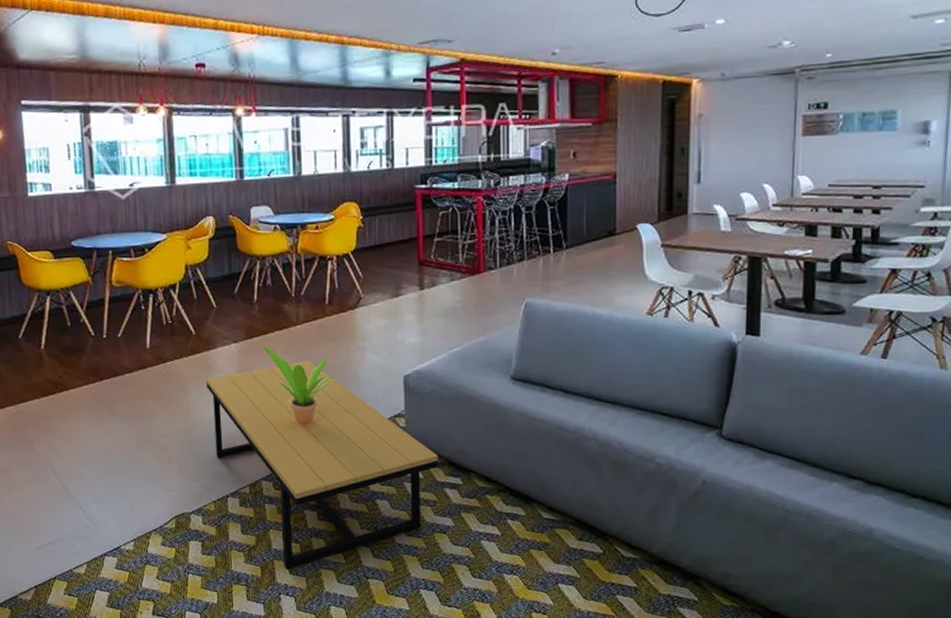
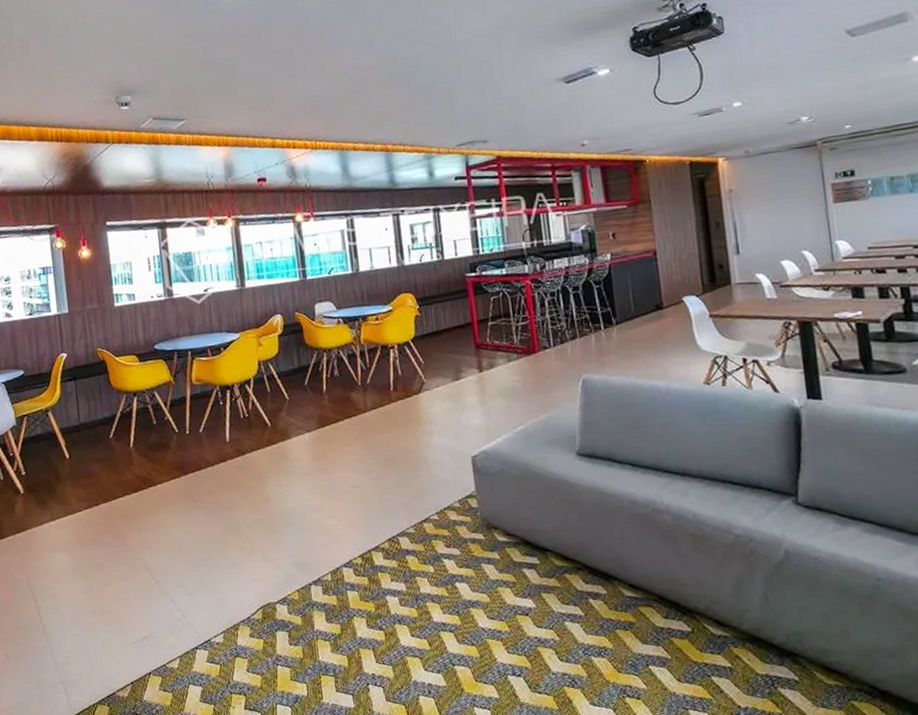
coffee table: present [206,360,438,570] -> none [283,446,514,658]
potted plant: present [263,345,333,426] -> none [335,433,403,511]

